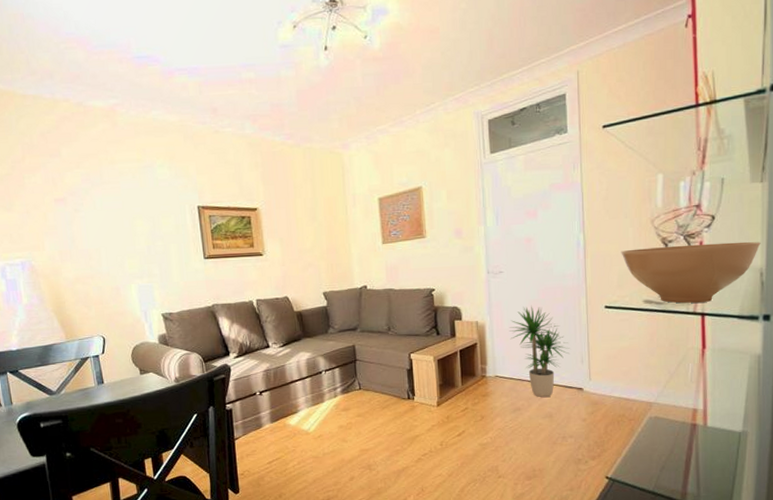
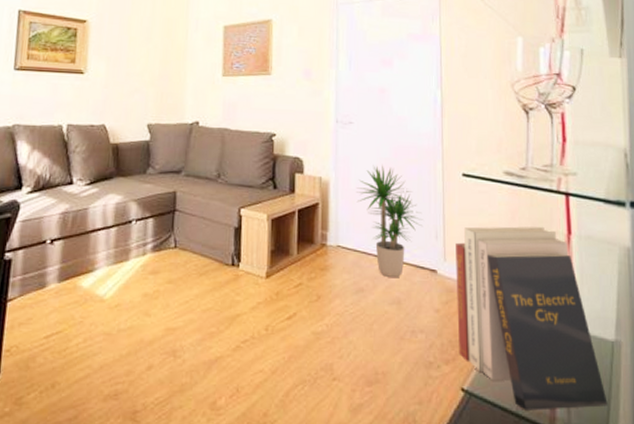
books: none [599,345,733,489] -> present [456,226,608,411]
bowl: present [621,241,761,304] -> none [480,113,623,181]

